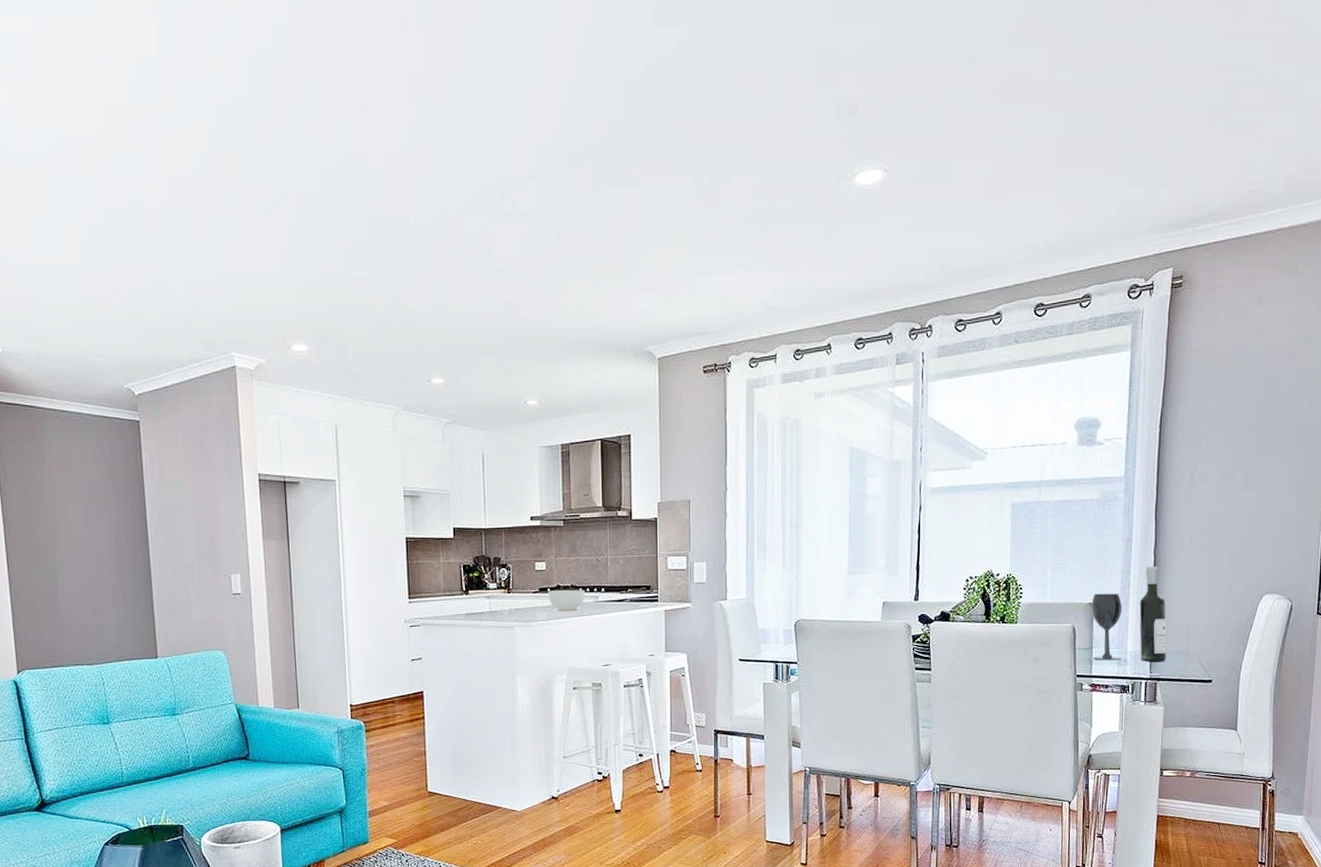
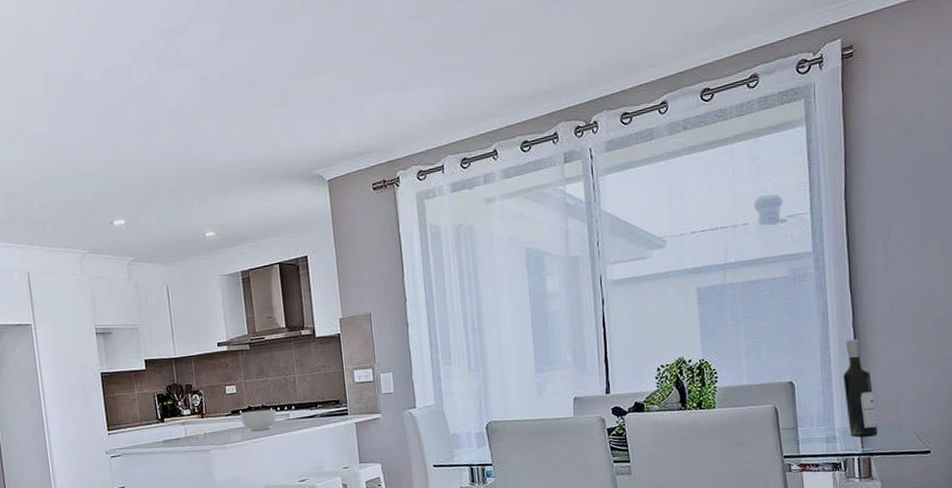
wine glass: present [1090,593,1123,661] -> none [791,369,831,439]

